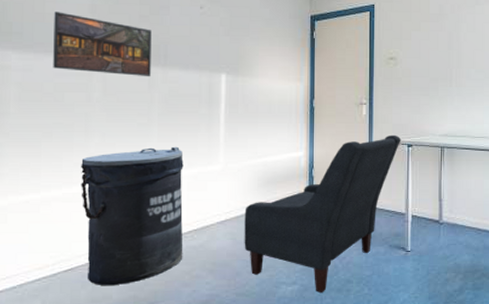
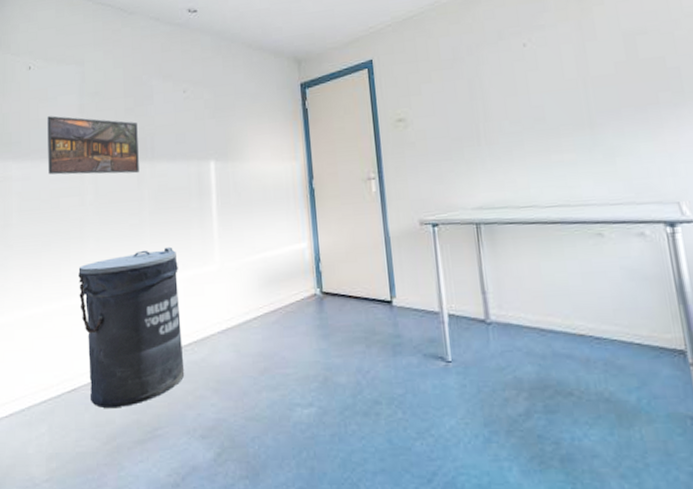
chair: present [244,134,402,293] -> none [246,212,424,417]

